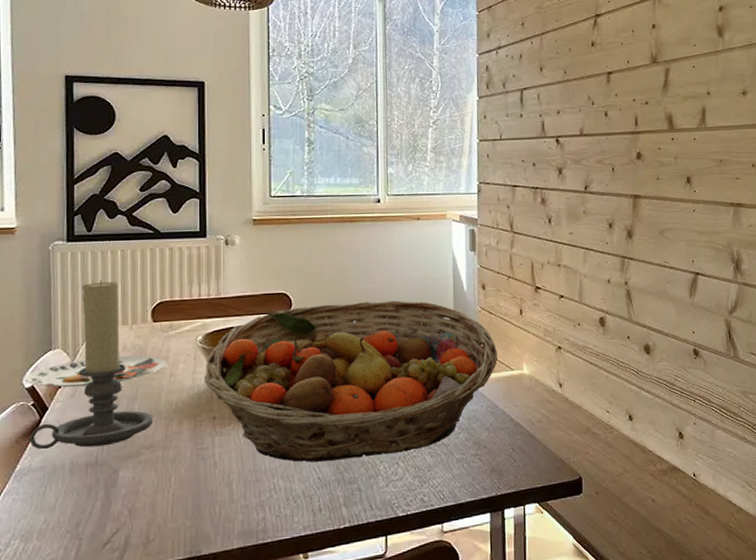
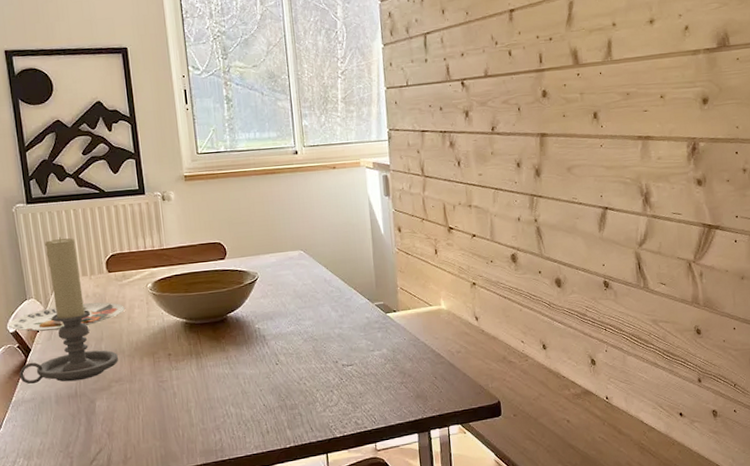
fruit basket: present [204,300,498,463] -> none [157,245,417,392]

